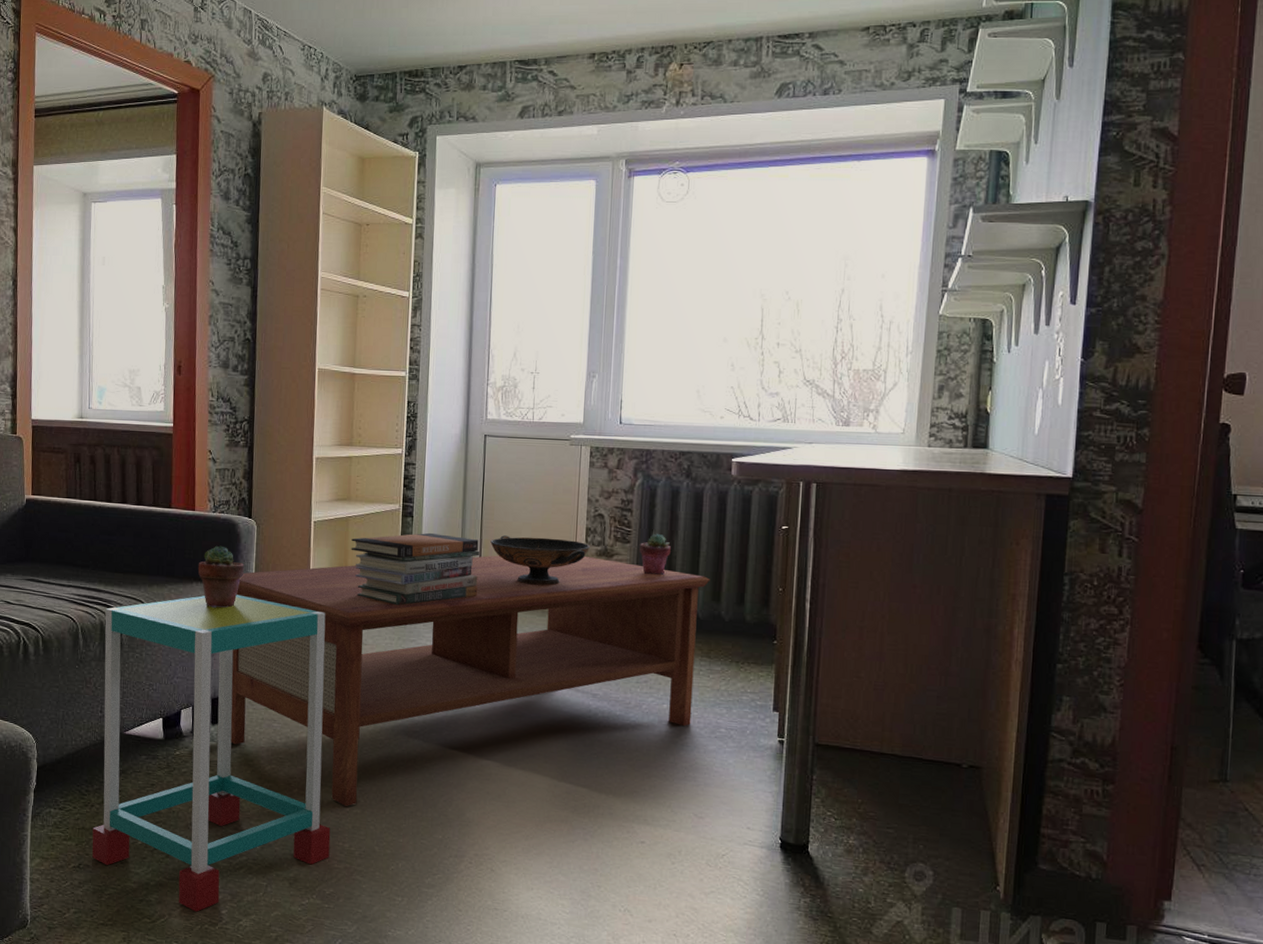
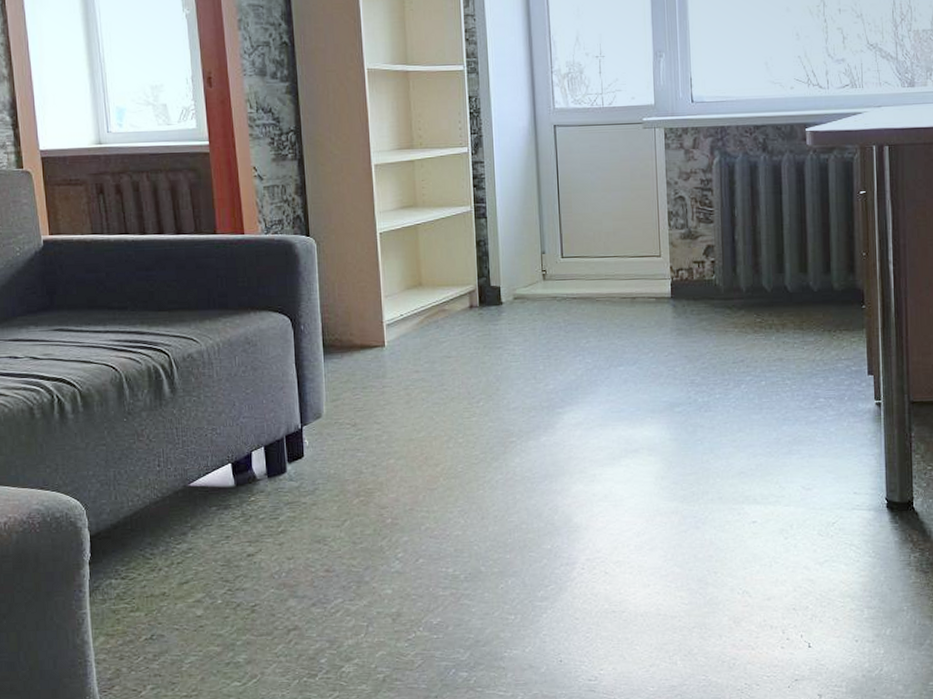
side table: present [92,594,331,912] -> none [152,320,433,666]
potted succulent: present [197,545,245,608] -> none [254,269,308,337]
coffee table: present [230,555,710,806] -> none [300,240,796,530]
book stack: present [351,532,479,606] -> none [422,232,562,312]
decorative bowl: present [490,535,590,586] -> none [571,225,673,276]
potted succulent: present [640,533,671,576] -> none [723,210,754,253]

